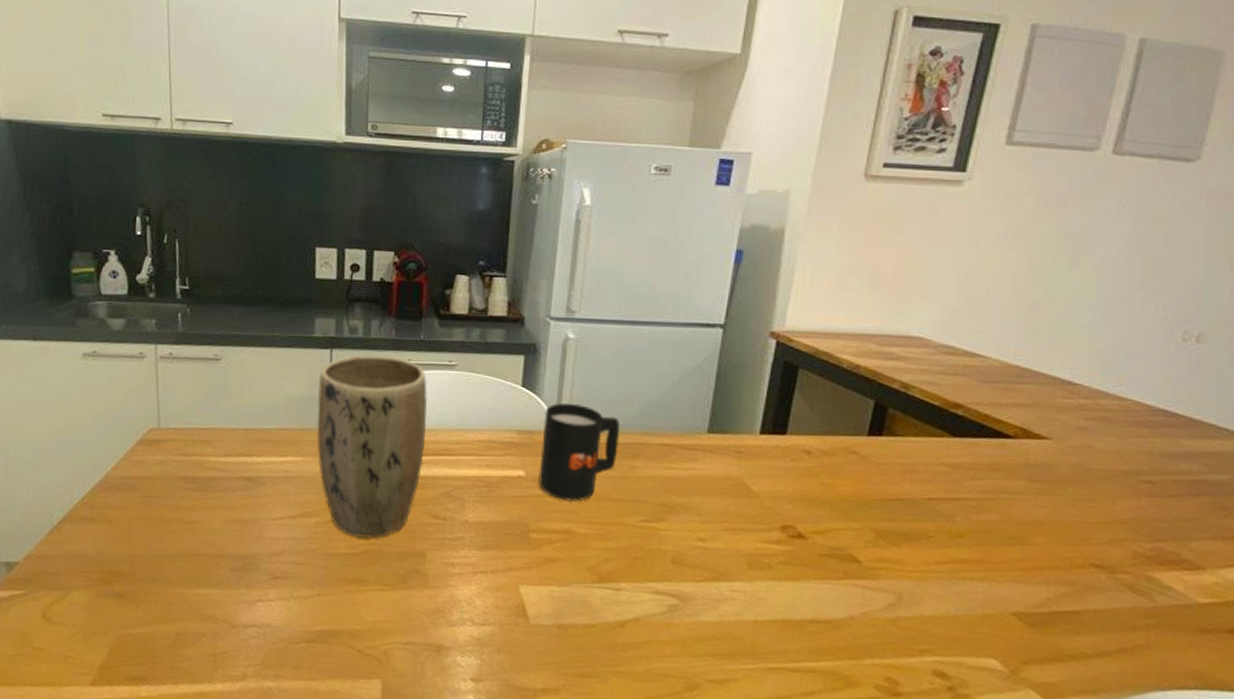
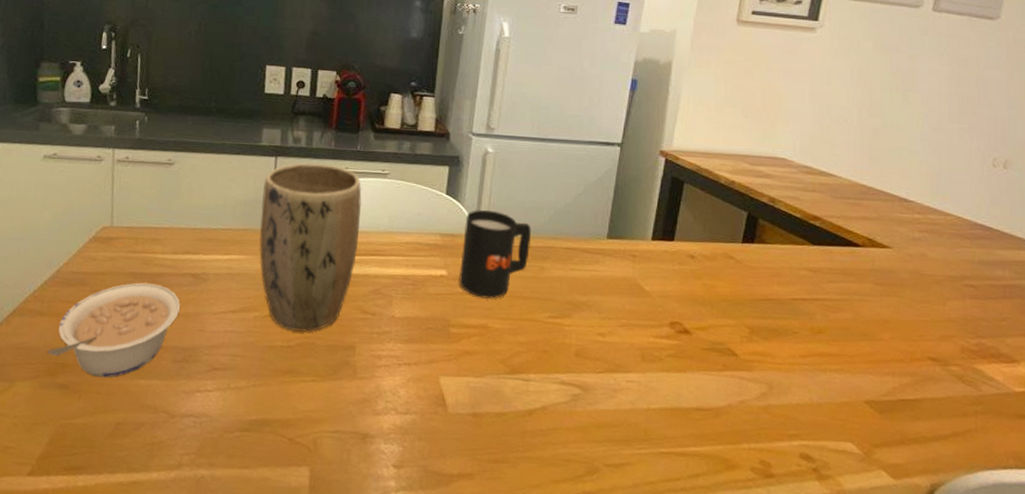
legume: none [100,487,237,587] -> present [46,282,181,378]

